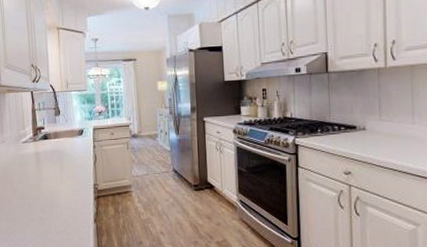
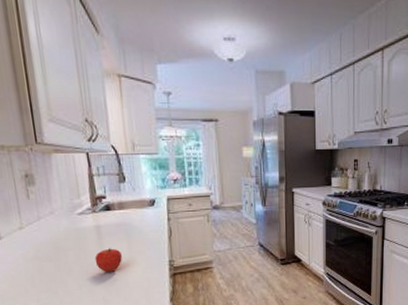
fruit: none [34,172,55,193] -> present [94,248,122,272]

